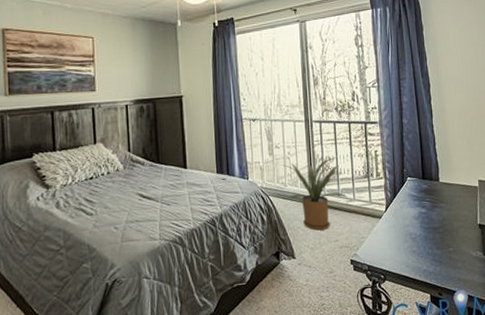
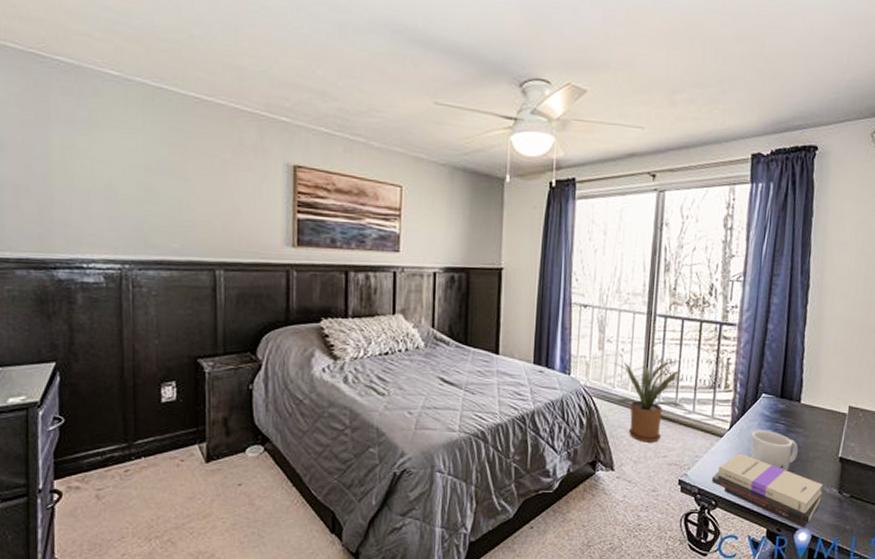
books: none [378,230,470,290] -> present [712,453,823,528]
mug: none [404,208,444,242] -> present [750,430,798,471]

